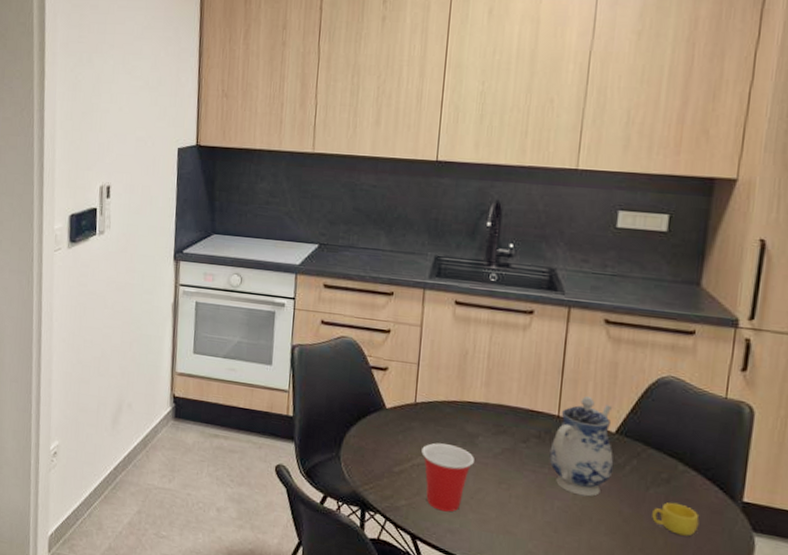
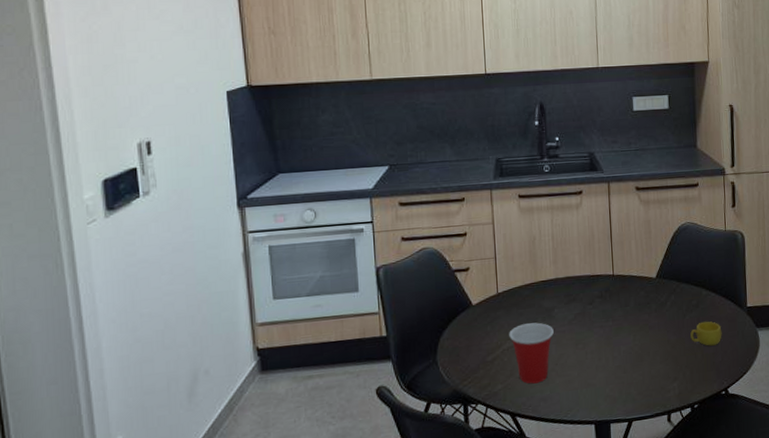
teapot: present [549,396,614,497] -> none [611,253,659,337]

